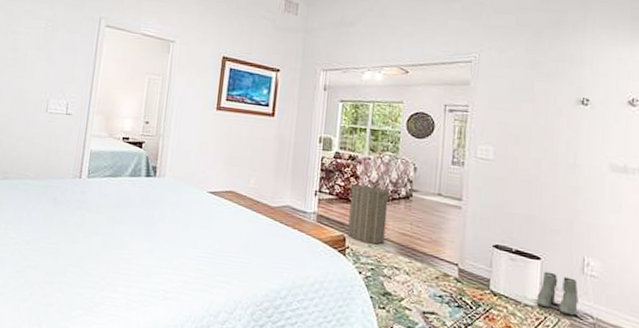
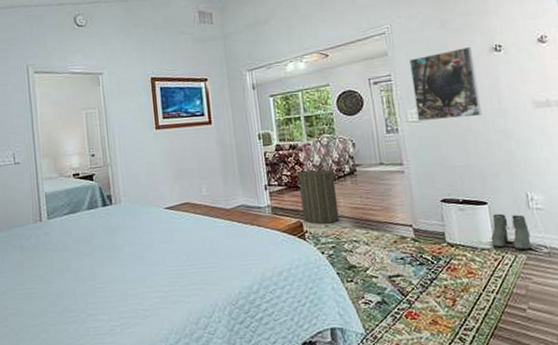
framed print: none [487,93,558,168] -> present [409,46,482,121]

